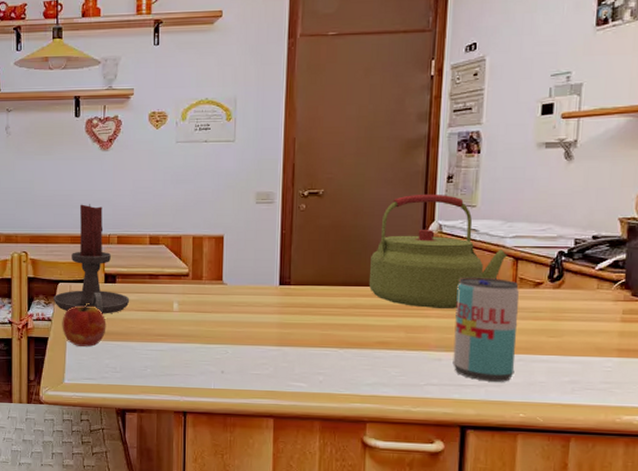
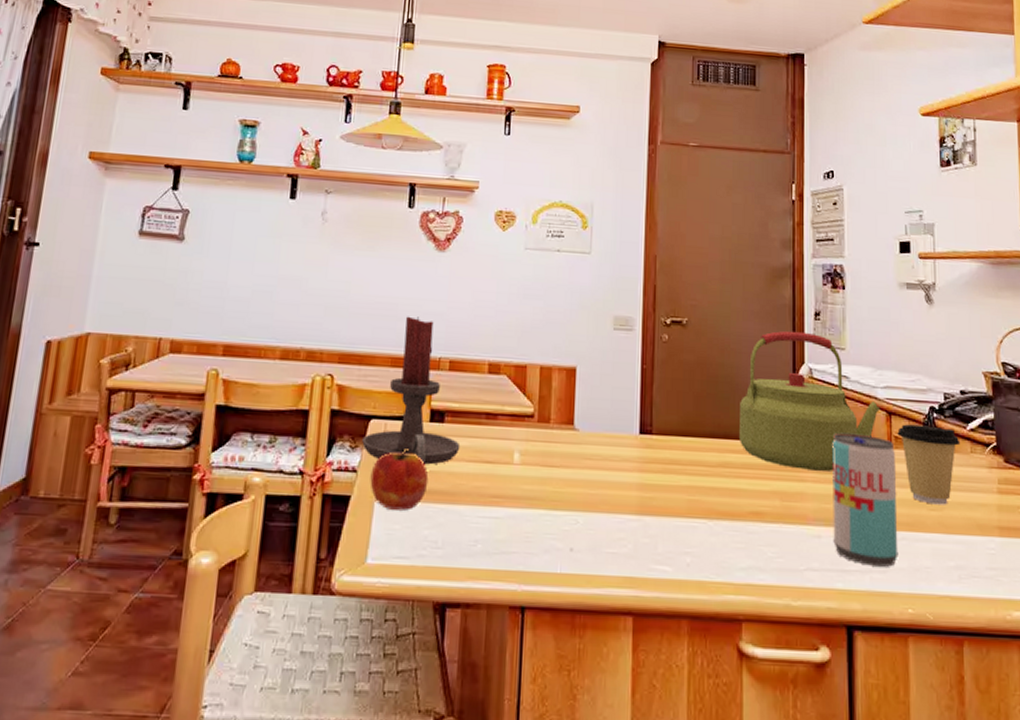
coffee cup: none [523,267,587,333] -> present [897,424,961,505]

